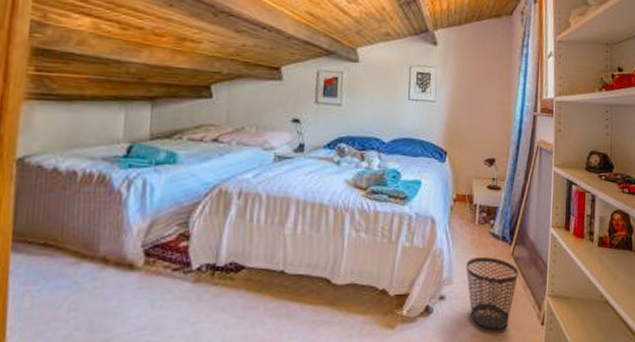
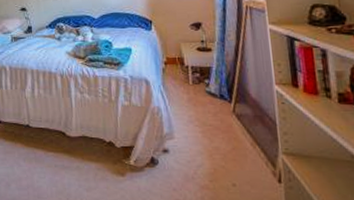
wastebasket: present [466,257,518,330] -> none [185,114,244,184]

